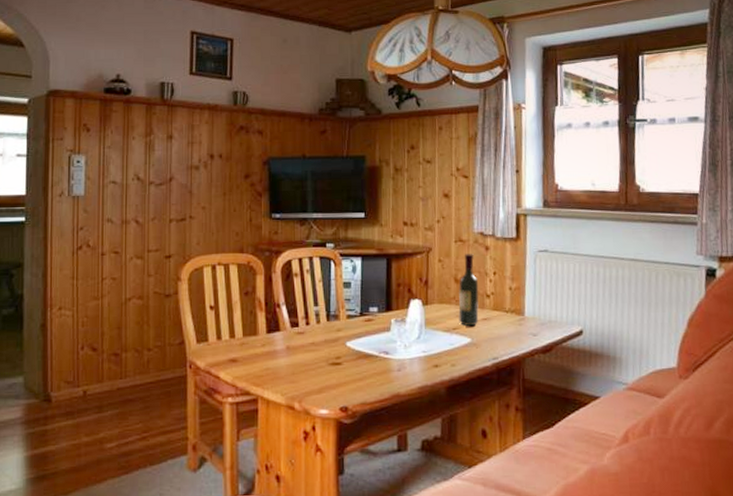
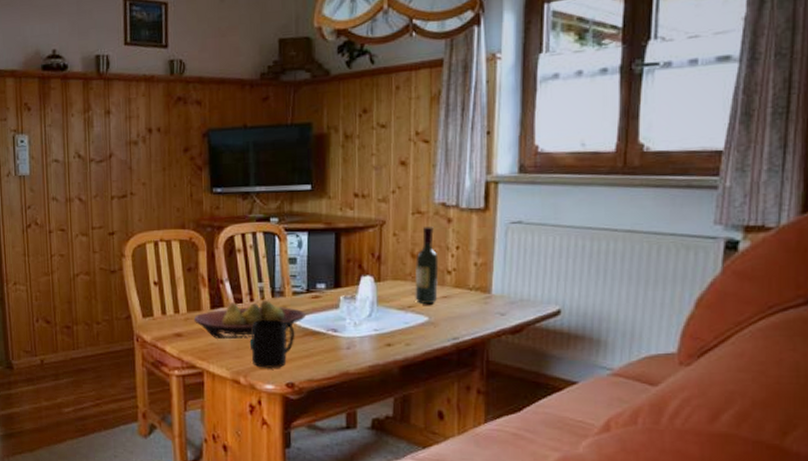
fruit bowl: none [249,323,359,363] -> present [193,299,306,339]
mug: none [304,342,349,393] -> present [249,319,295,368]

